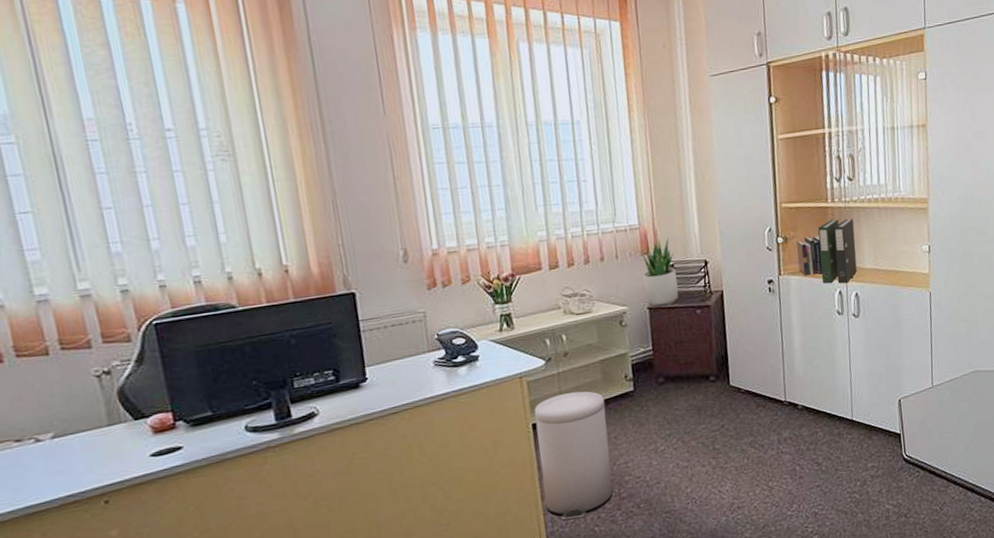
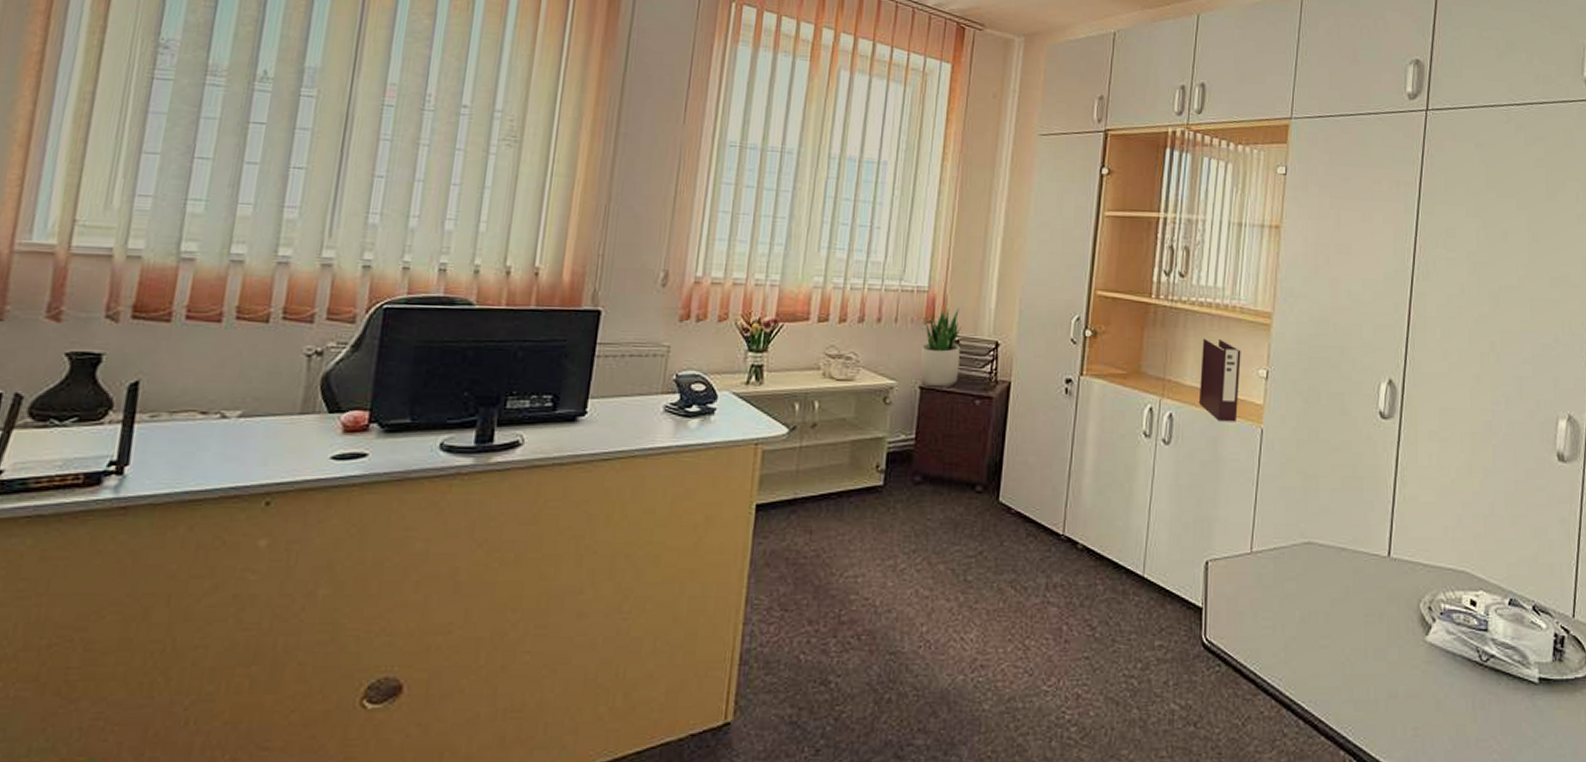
pedal bin: present [534,391,613,522] -> none [748,474,847,640]
books: present [796,235,823,277] -> none [1105,334,1136,383]
binder: present [818,218,857,285] -> none [1130,319,1180,400]
binder: none [874,226,910,293] -> present [1199,338,1241,422]

